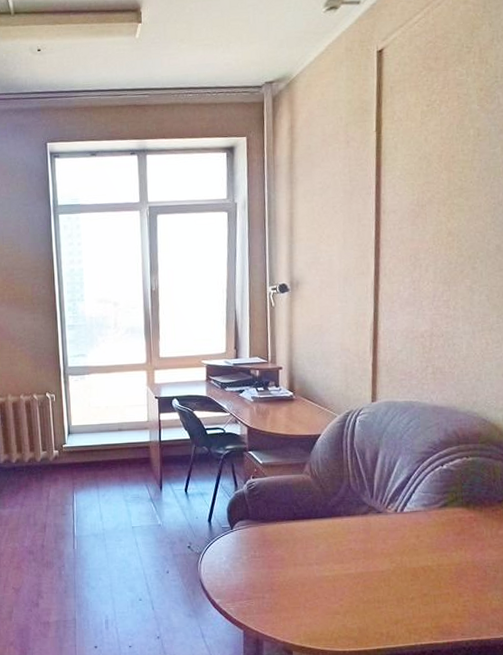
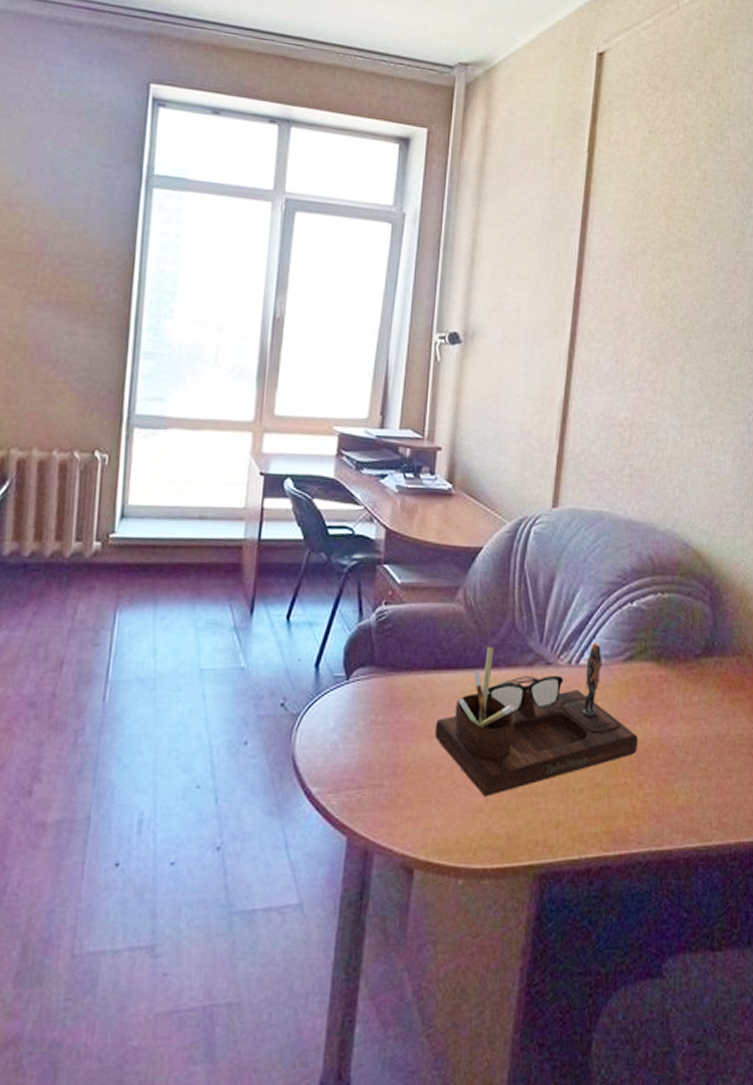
desk organizer: none [298,496,456,604] -> present [435,643,639,796]

